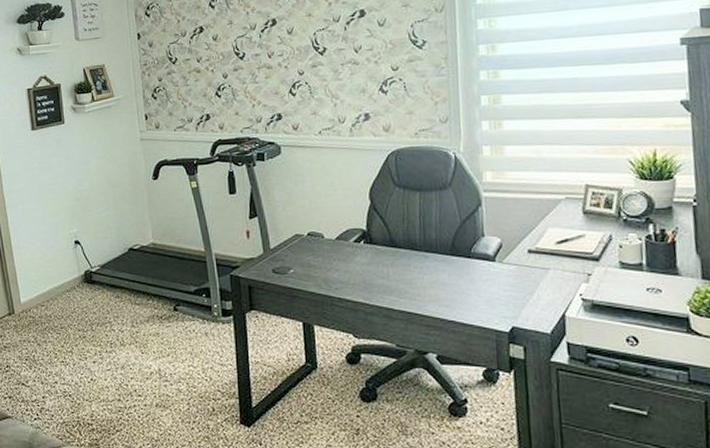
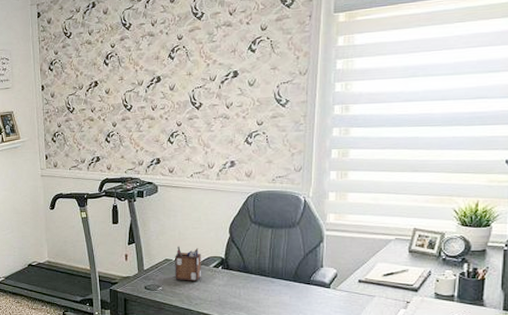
desk organizer: none [307,217,340,261] -> present [175,246,201,281]

